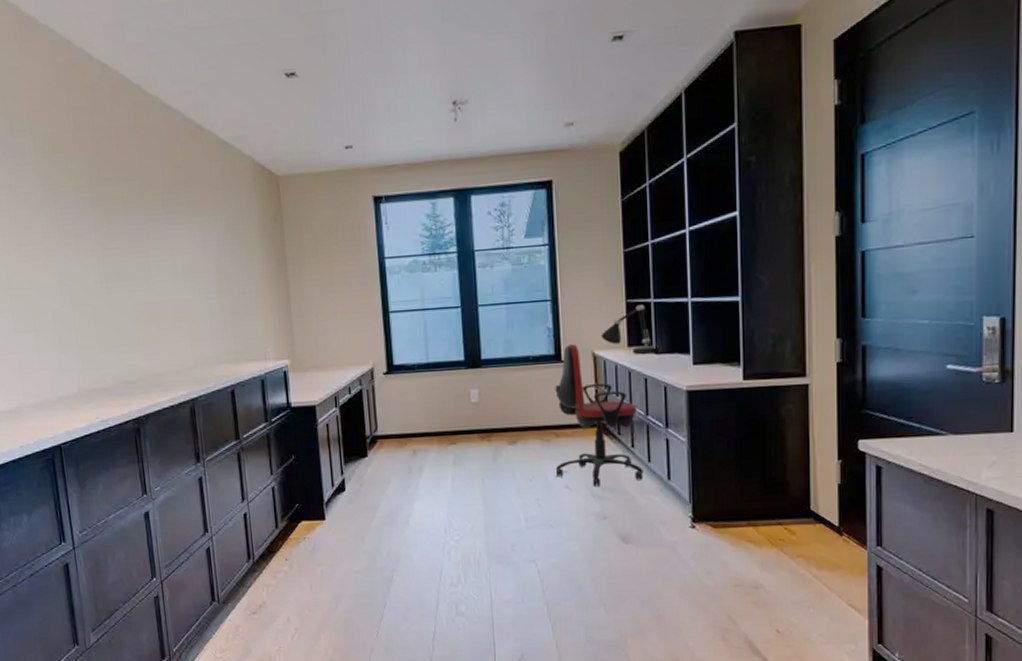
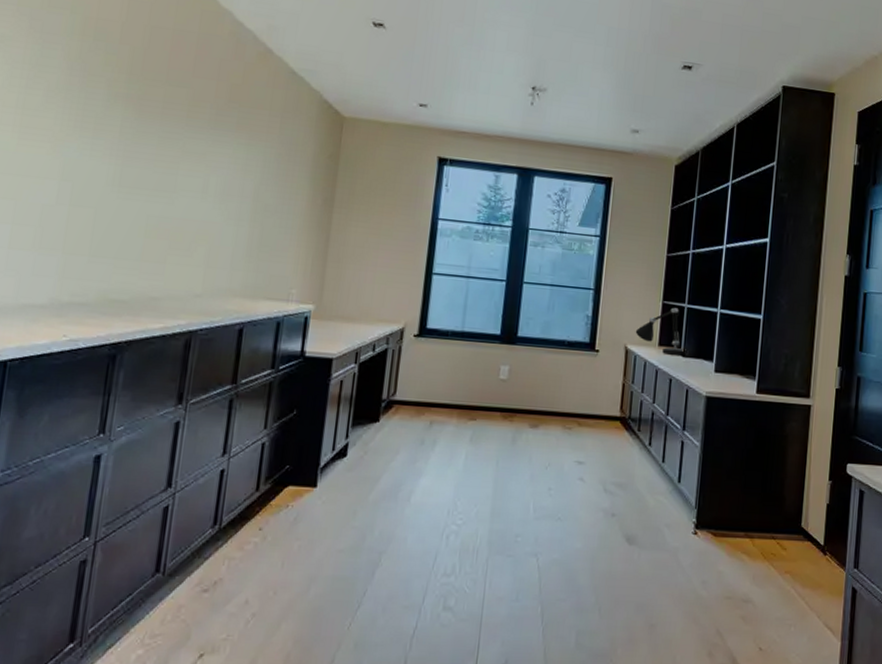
office chair: present [555,344,644,487] -> none [572,335,659,483]

